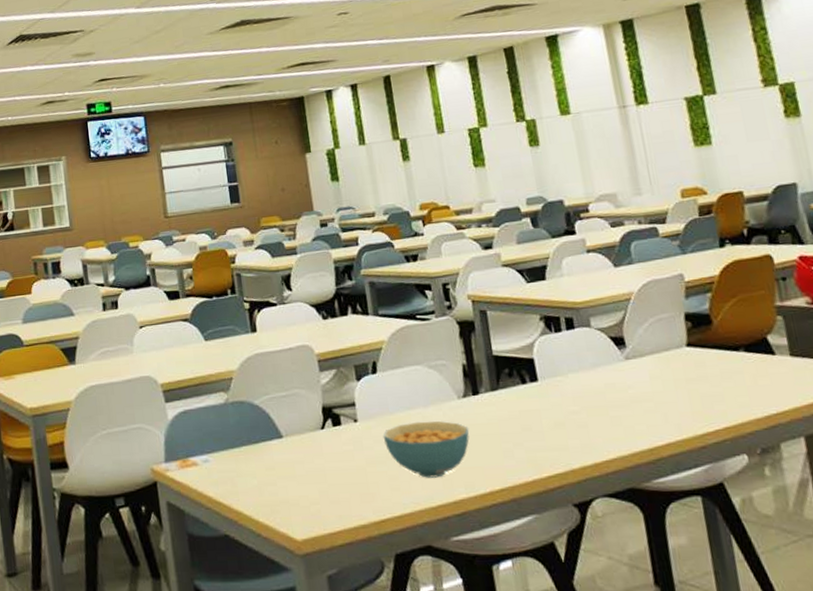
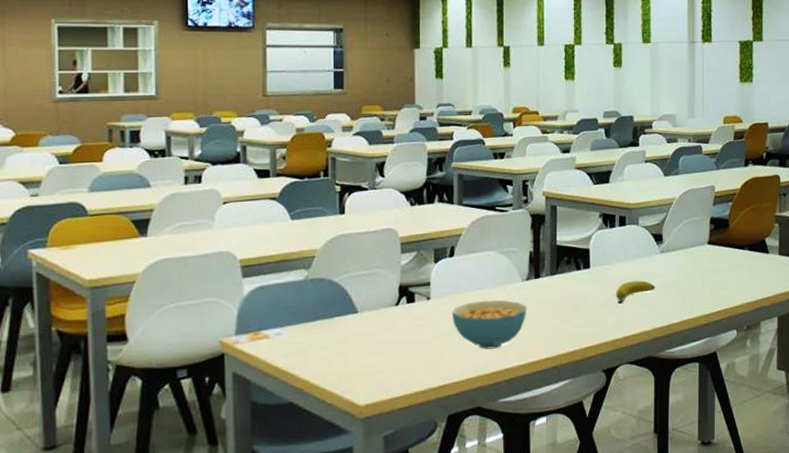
banana: none [575,394,626,423] -> present [616,280,656,304]

